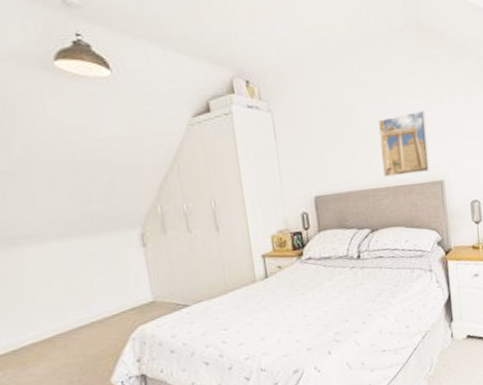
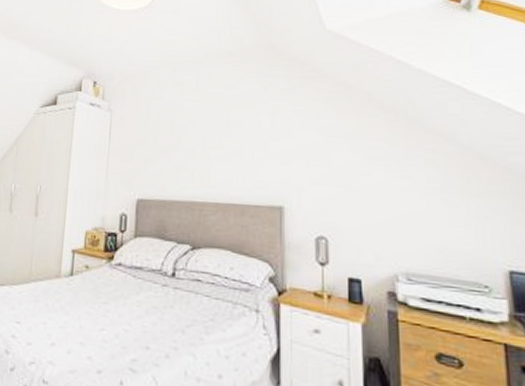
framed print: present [379,110,430,177] -> none [213,128,269,195]

